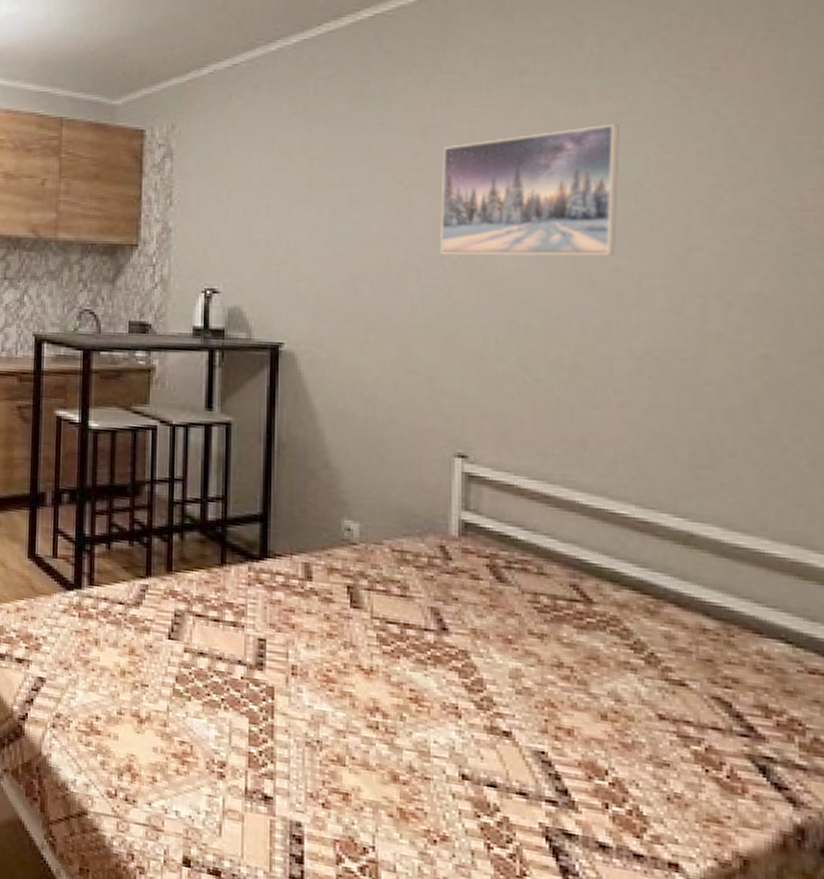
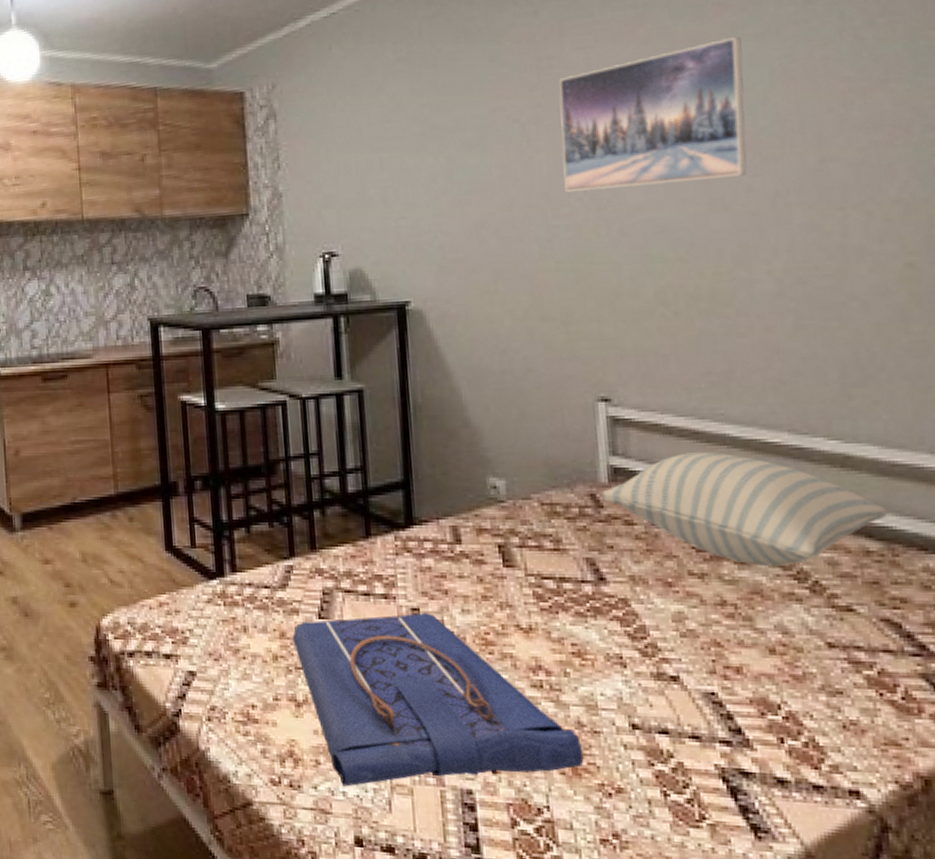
tote bag: none [141,640,412,813] -> present [292,612,584,787]
pillow: none [452,515,726,635] -> present [602,452,888,566]

